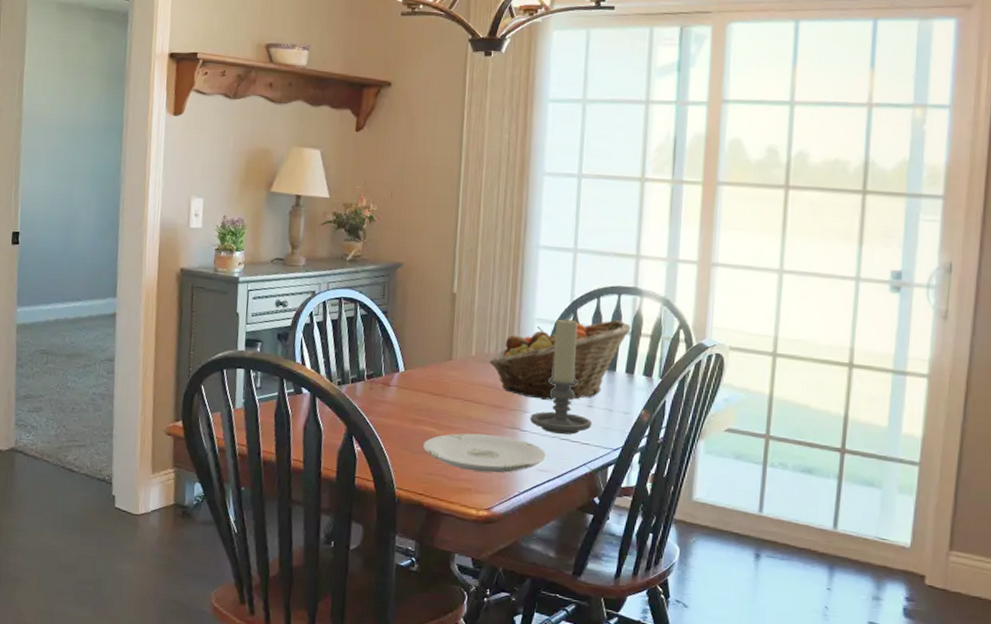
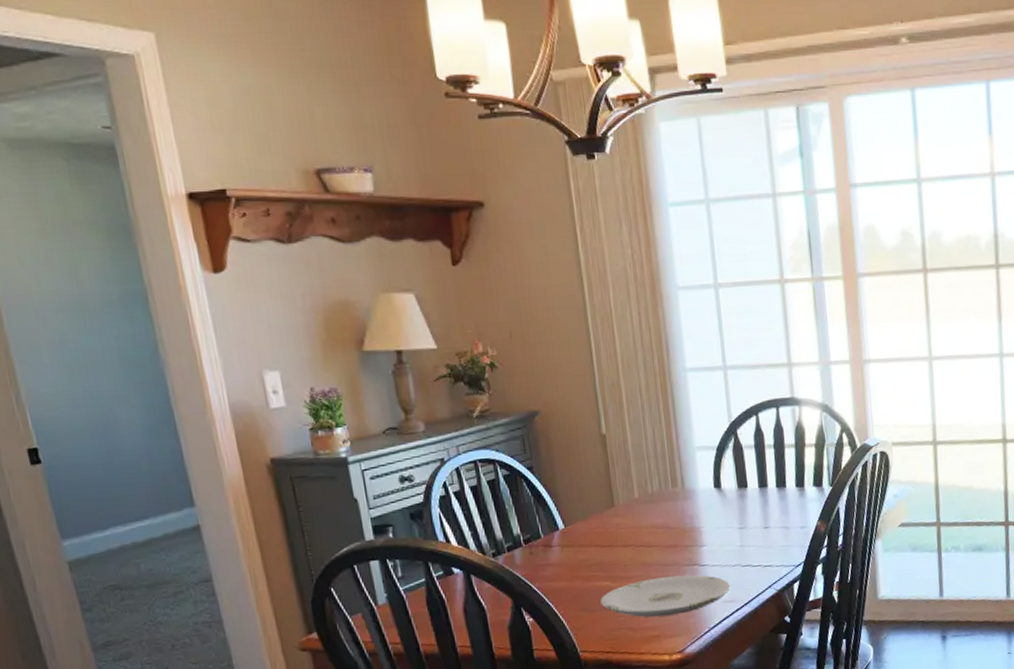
fruit basket: present [489,319,632,400] -> none [654,434,795,531]
candle holder: present [530,318,591,435] -> none [707,441,770,562]

